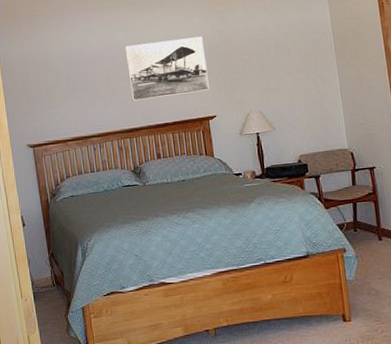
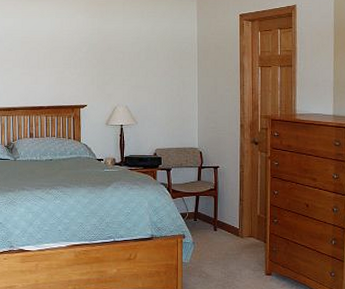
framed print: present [125,36,209,101] -> none [12,32,84,83]

